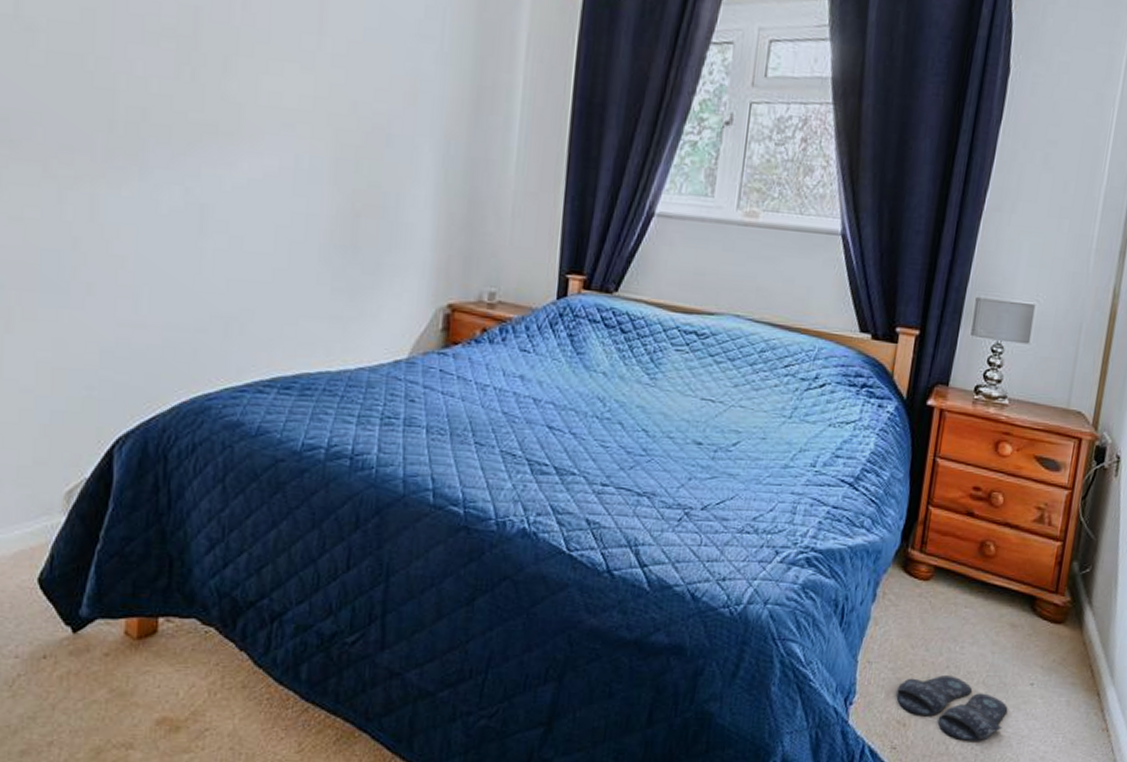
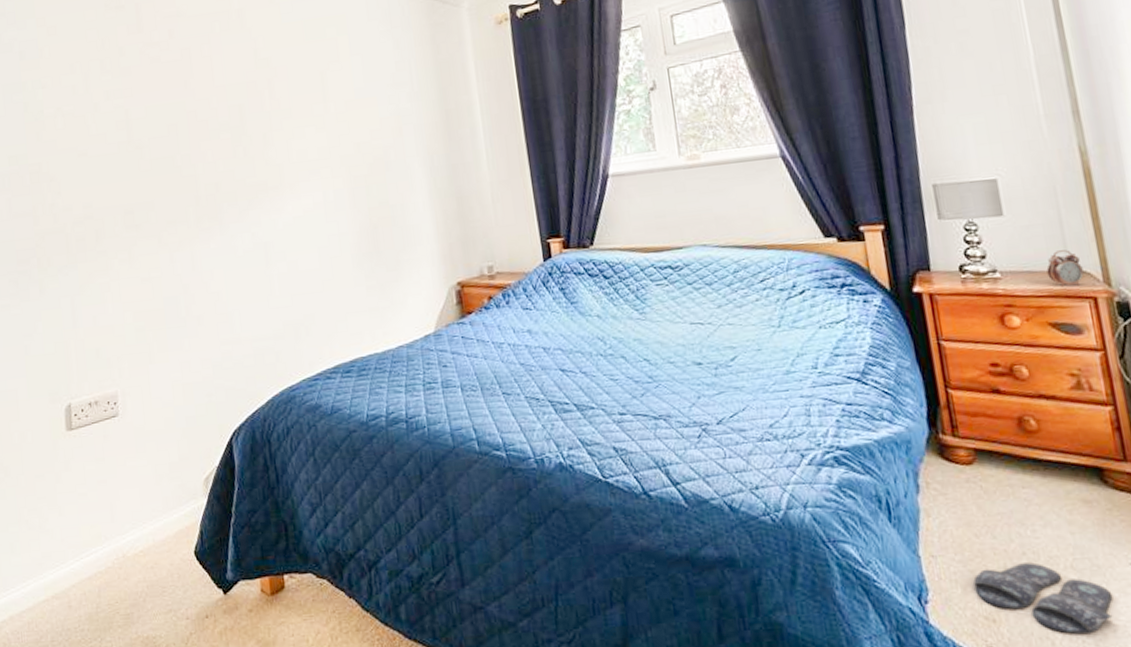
alarm clock: none [1048,387,1080,425] -> present [1046,250,1084,287]

